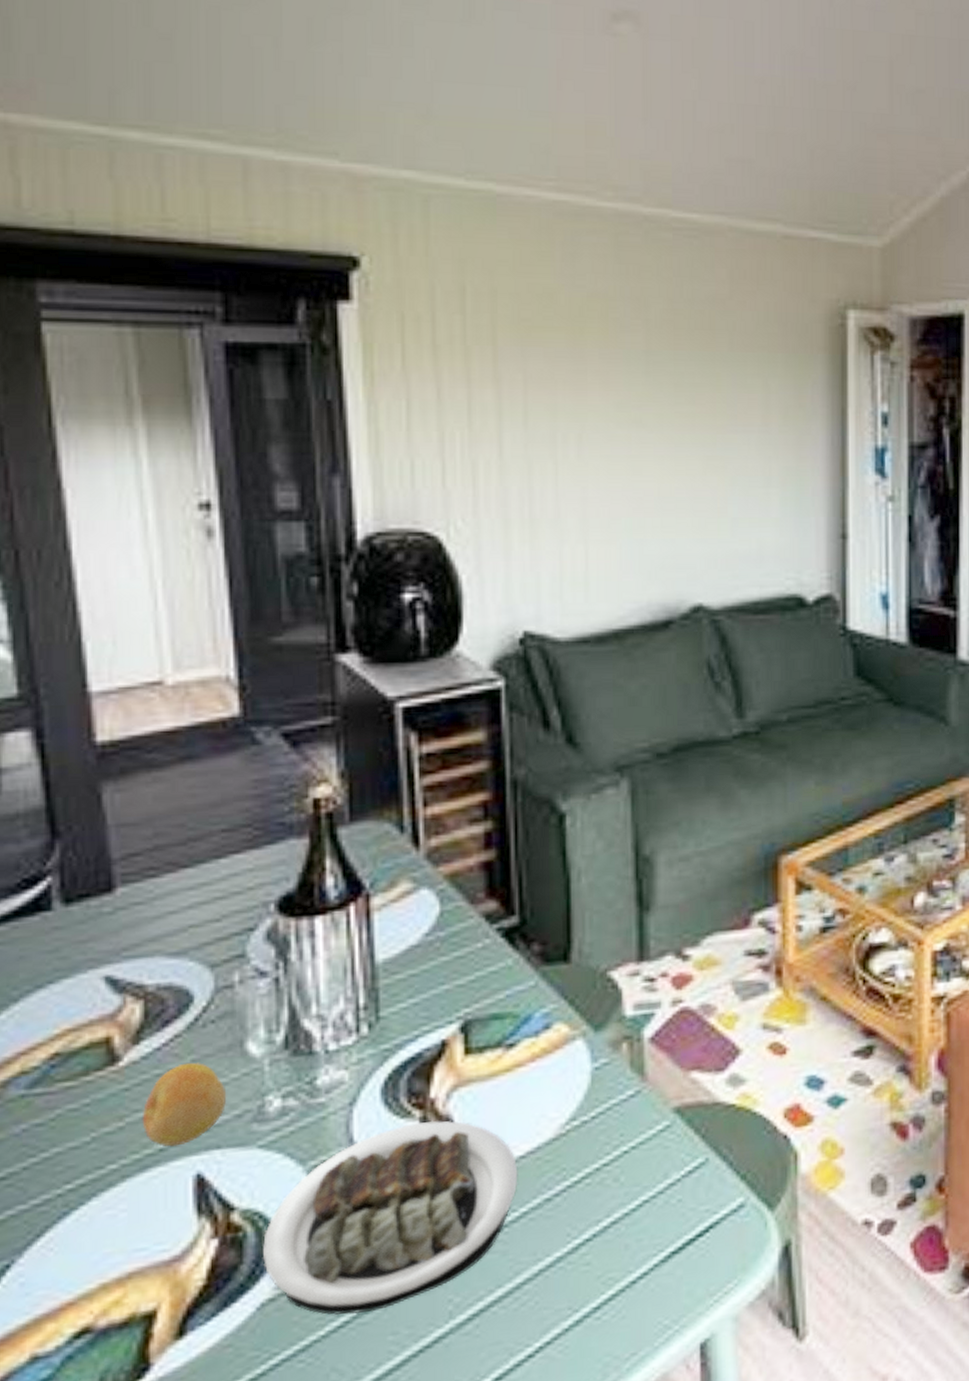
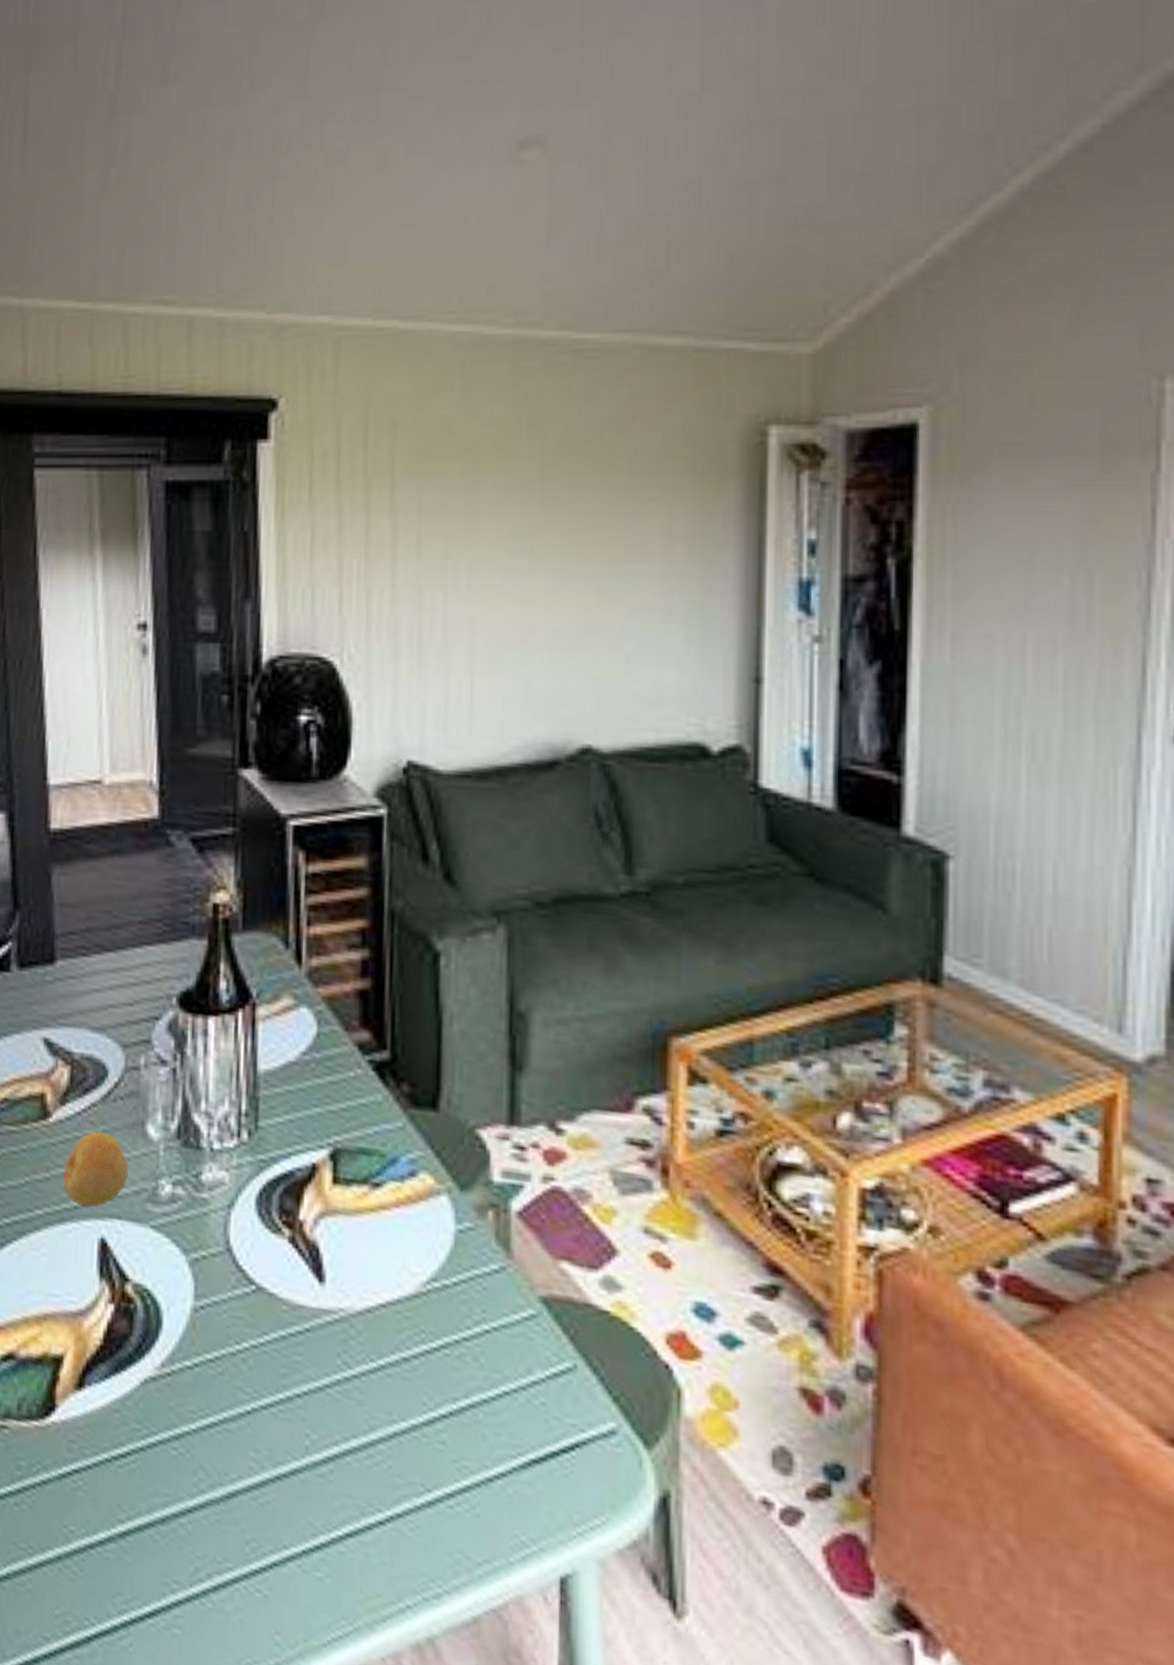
plate: present [263,1120,518,1316] -> none [149,1241,378,1422]

